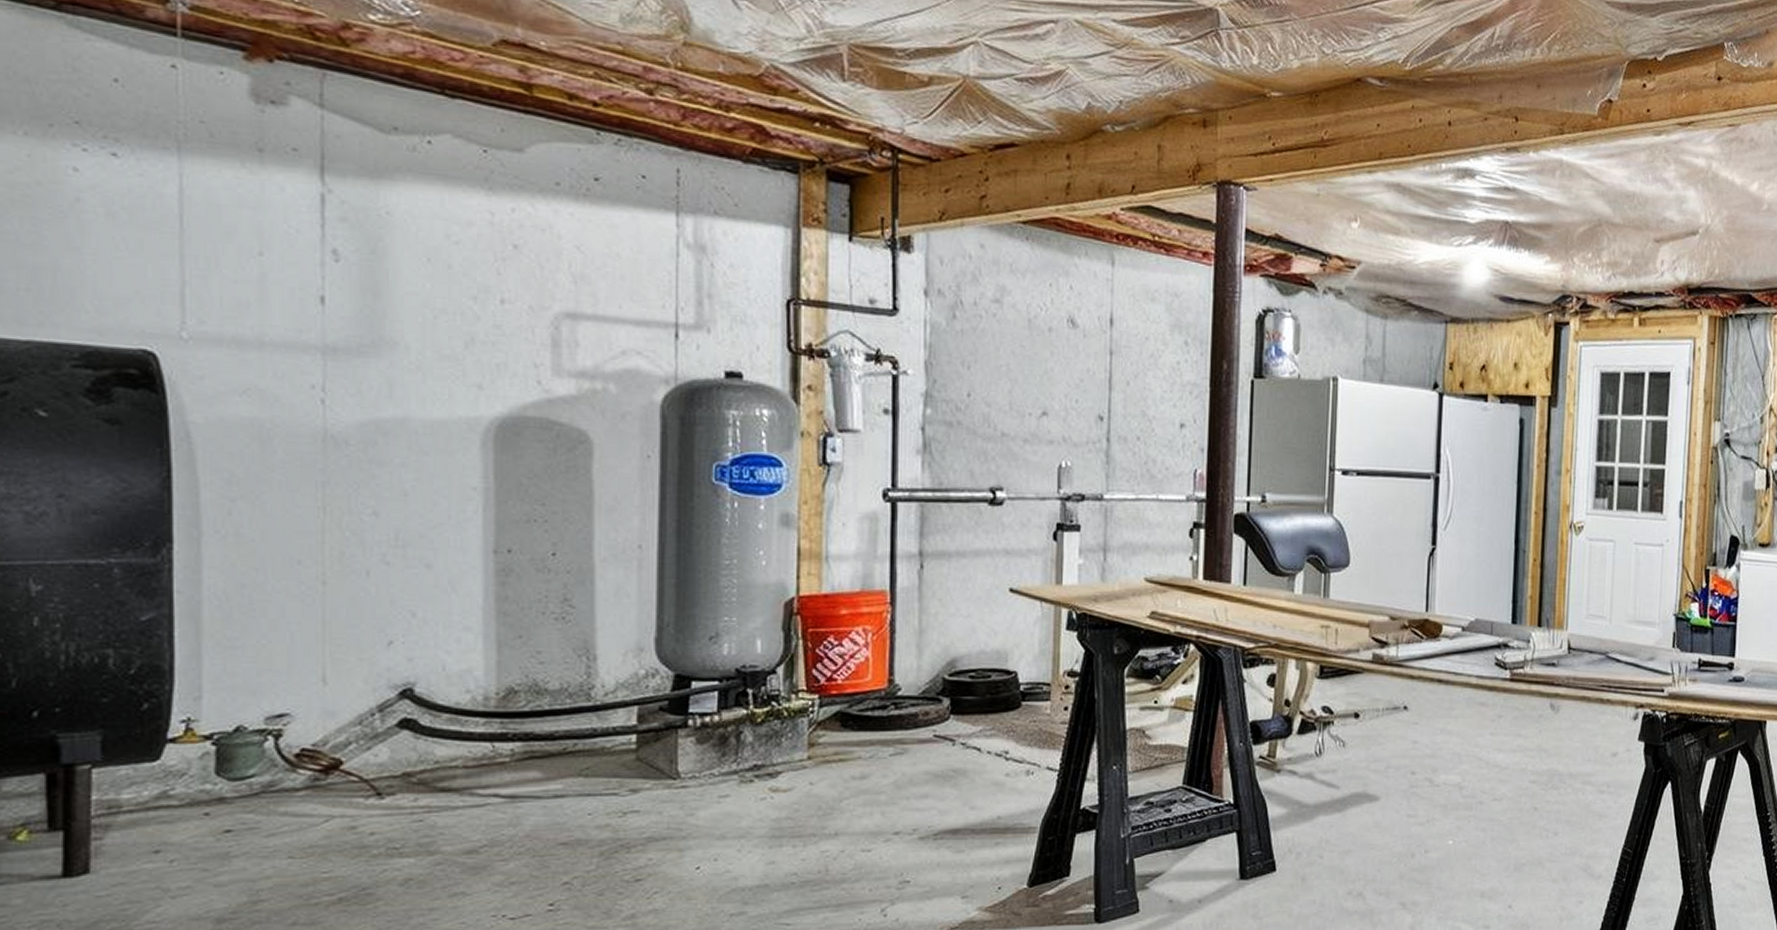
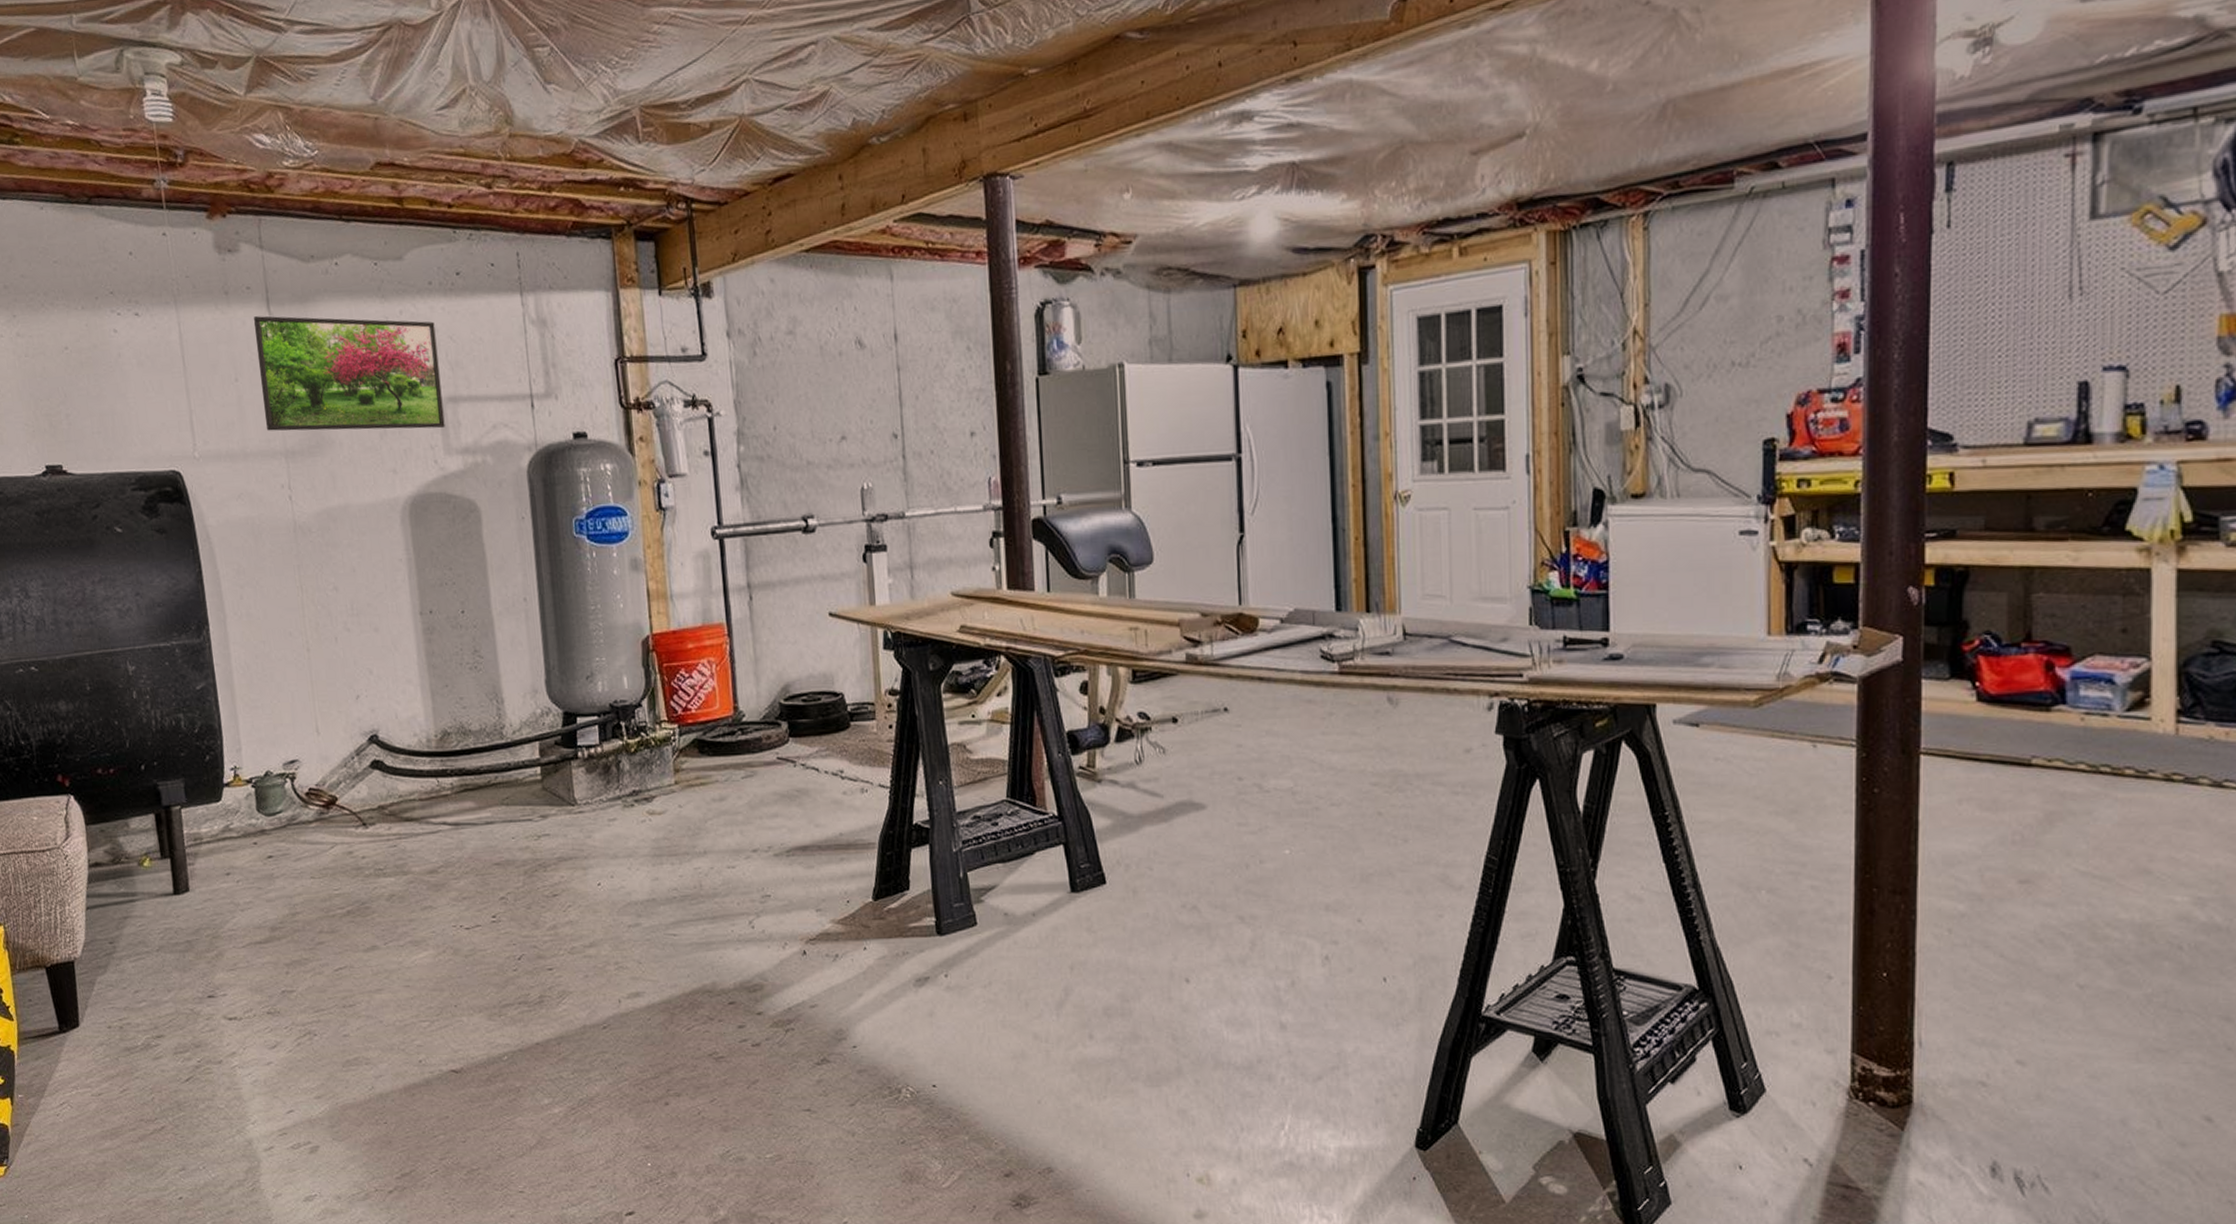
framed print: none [297,184,558,345] -> present [253,316,445,431]

